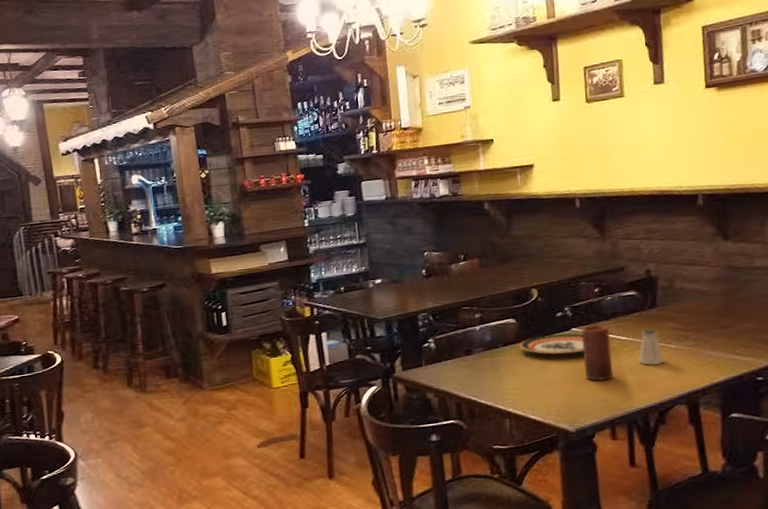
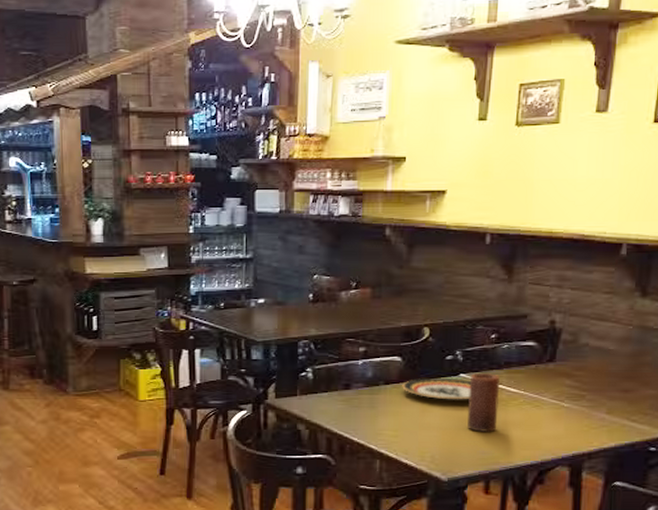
saltshaker: present [638,328,665,366] -> none [526,384,555,423]

